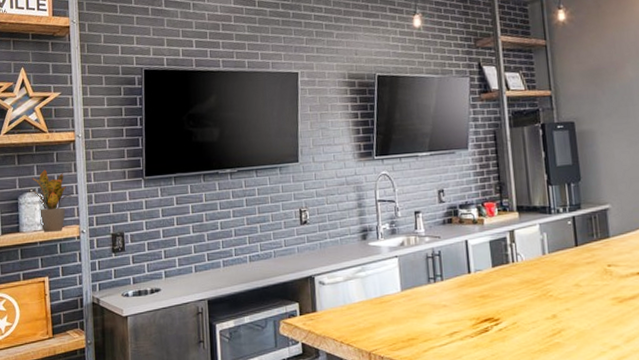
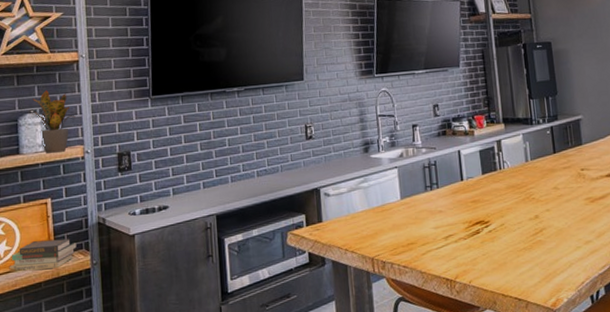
books: none [9,317,72,348] -> present [9,238,77,273]

